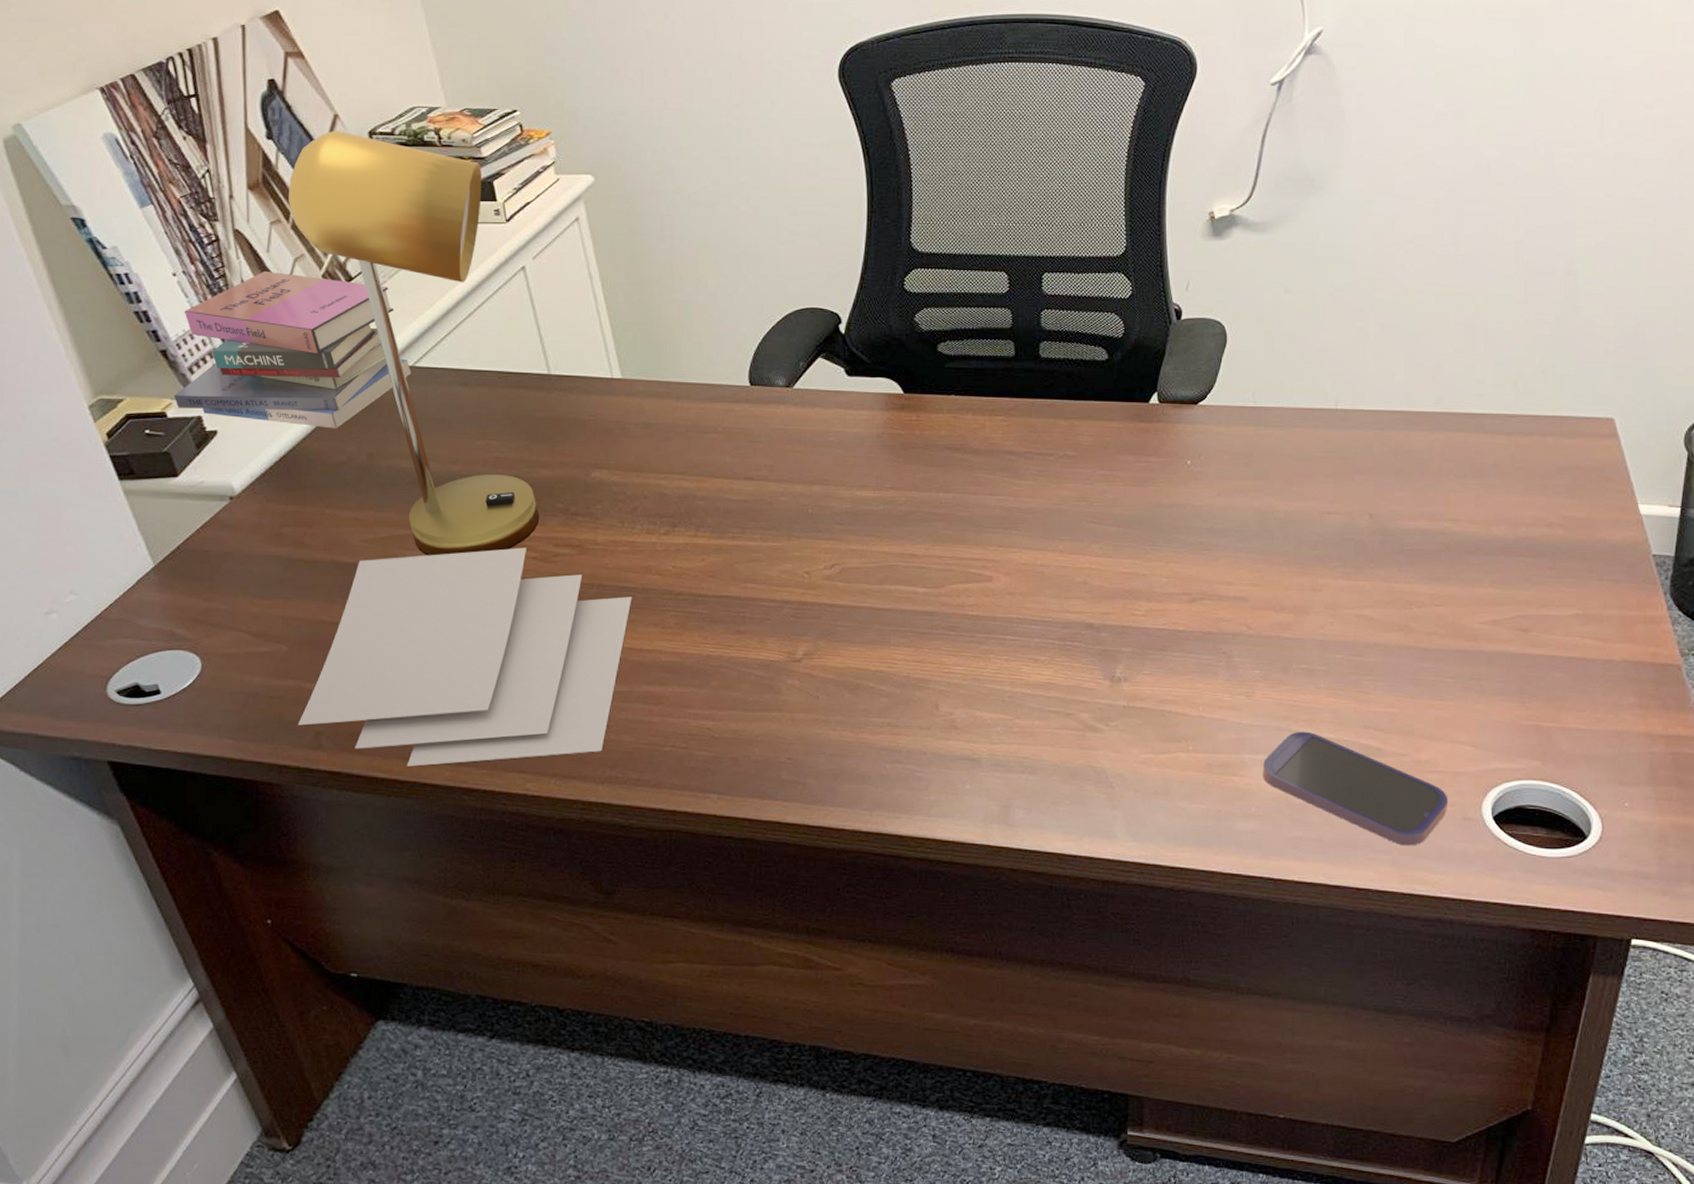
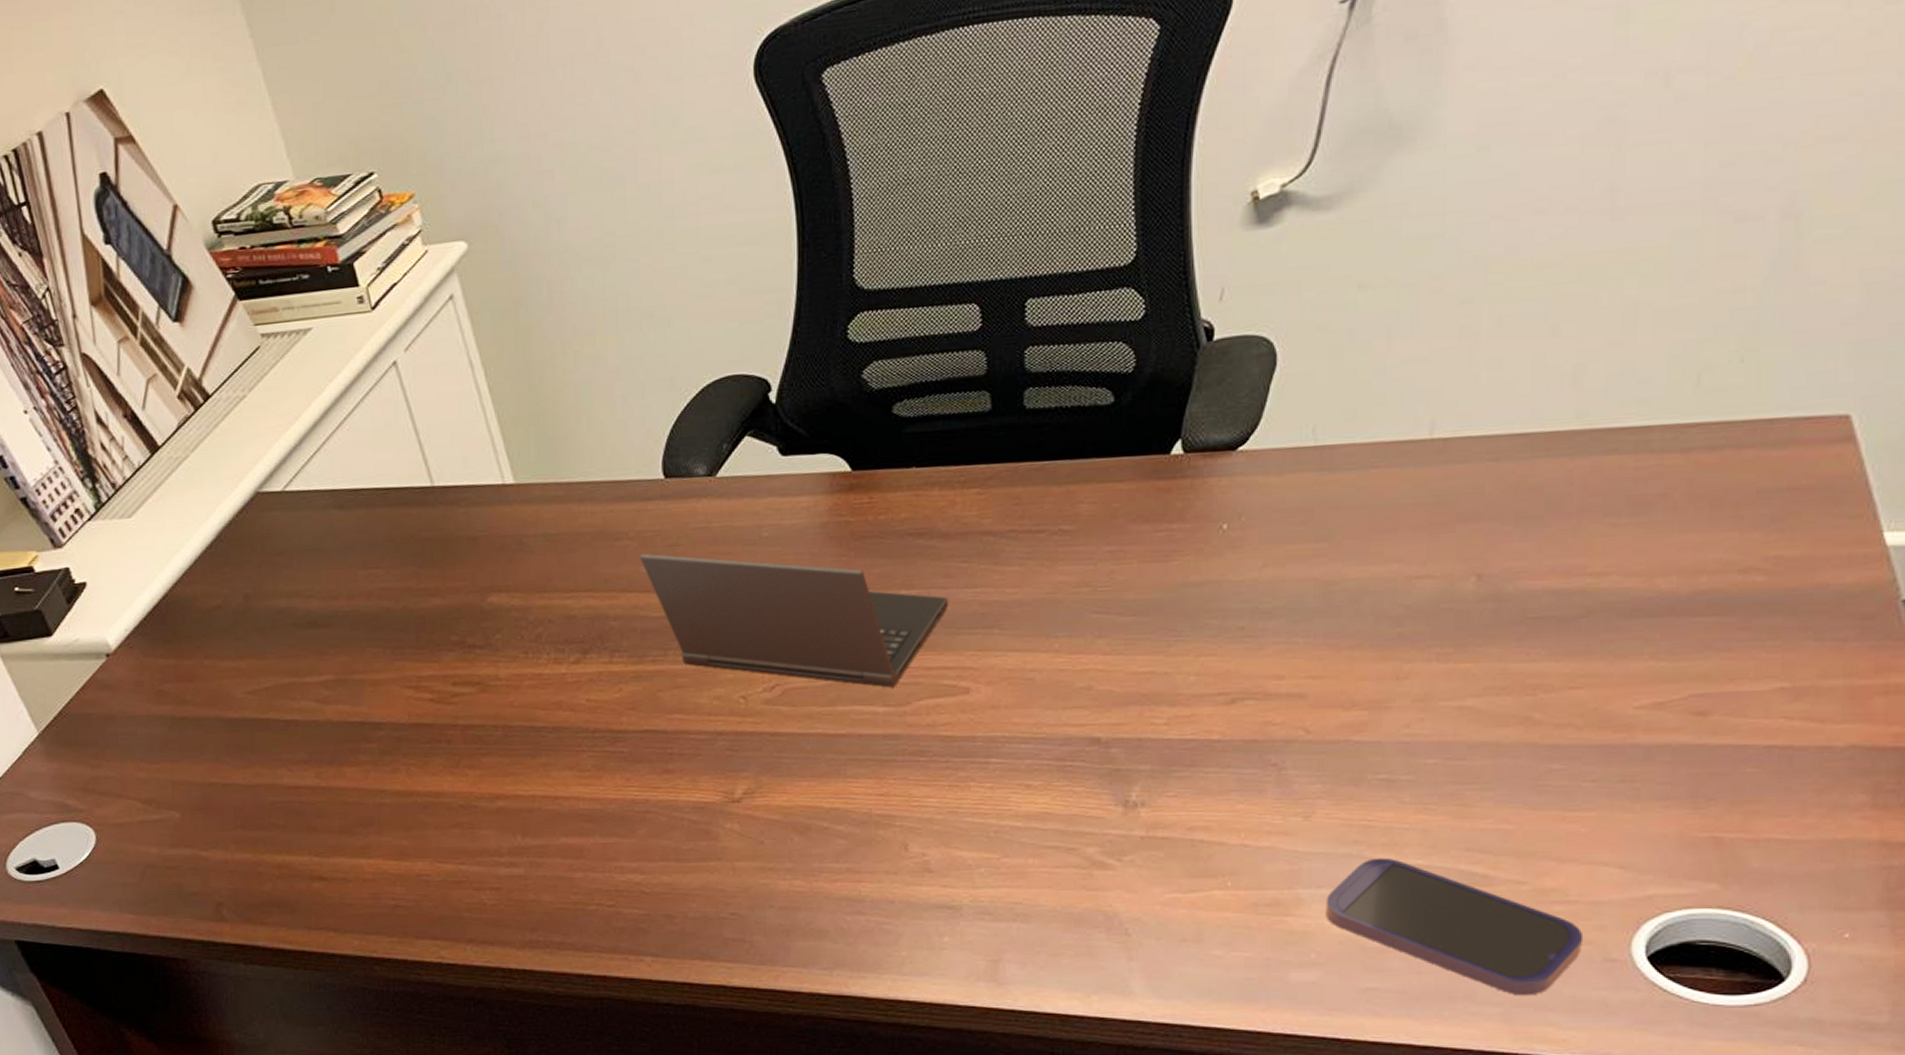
books: present [174,270,411,429] -> none [39,397,282,570]
desk lamp: present [288,130,540,556] -> none [133,223,434,705]
papers: present [298,547,632,767] -> none [198,689,543,936]
laptop computer: none [725,446,978,572] -> present [639,553,949,688]

